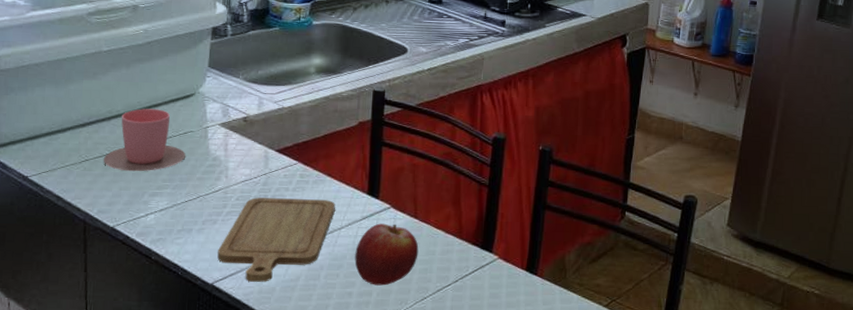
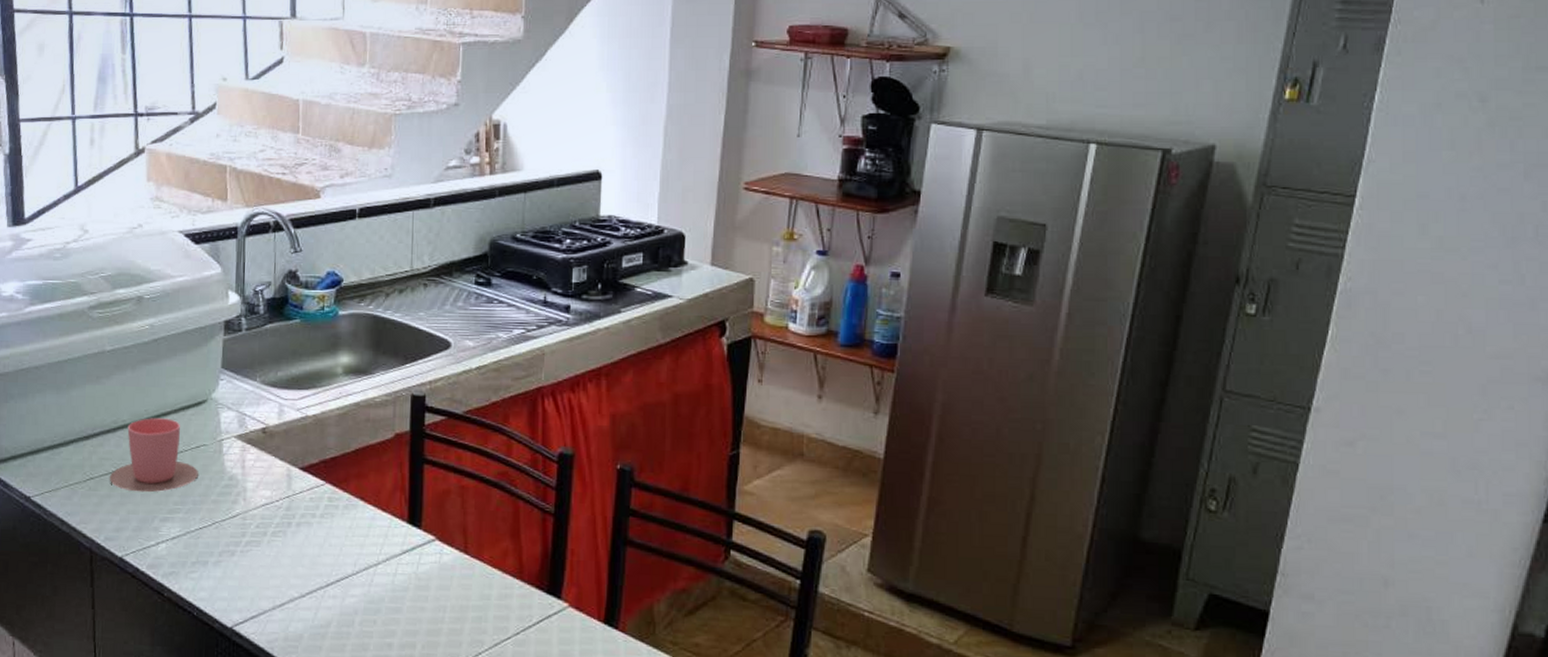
chopping board: present [217,197,335,282] -> none [237,525,370,628]
fruit: present [355,223,419,286] -> none [394,559,471,636]

